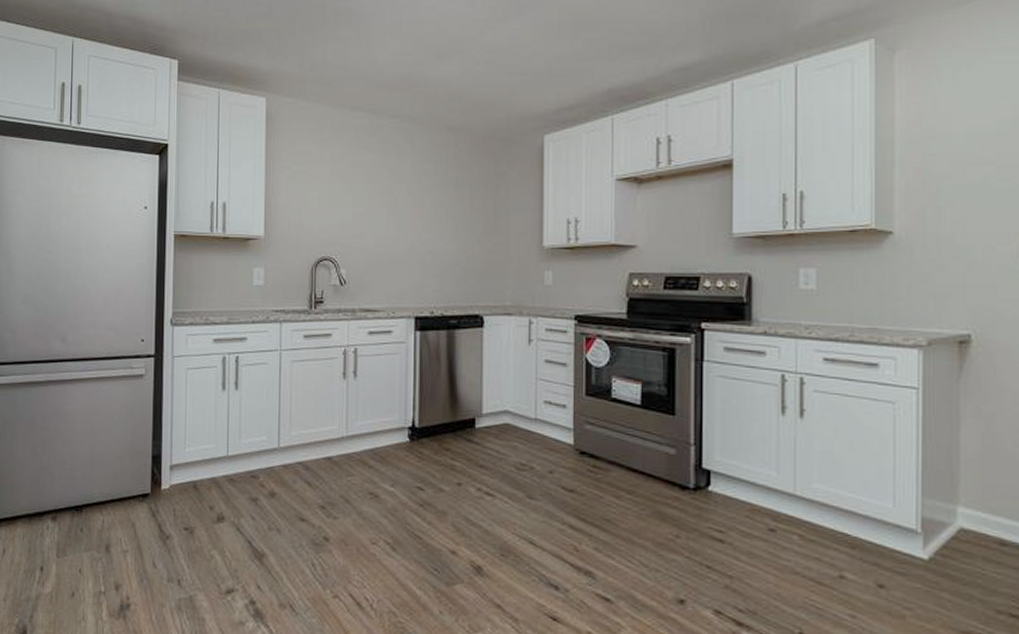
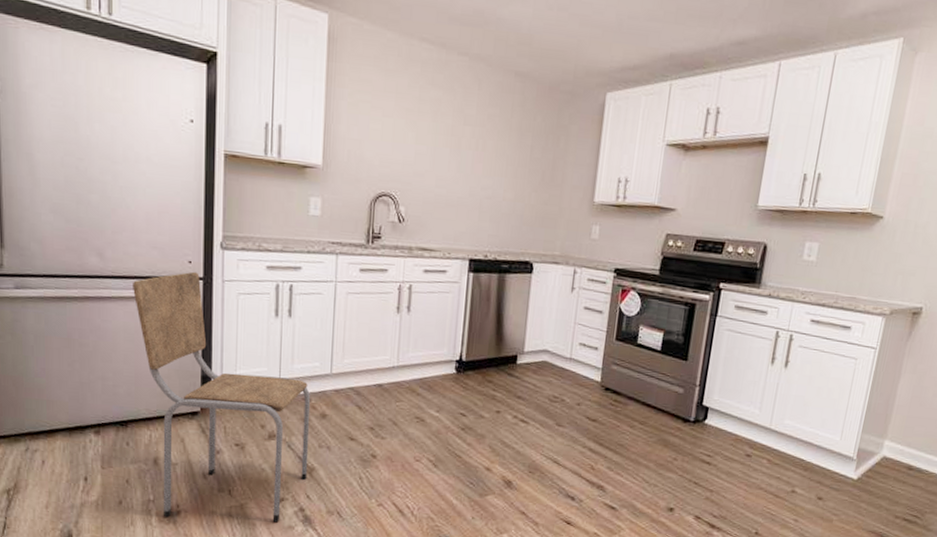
dining chair: none [91,349,259,618] -> present [133,271,311,523]

